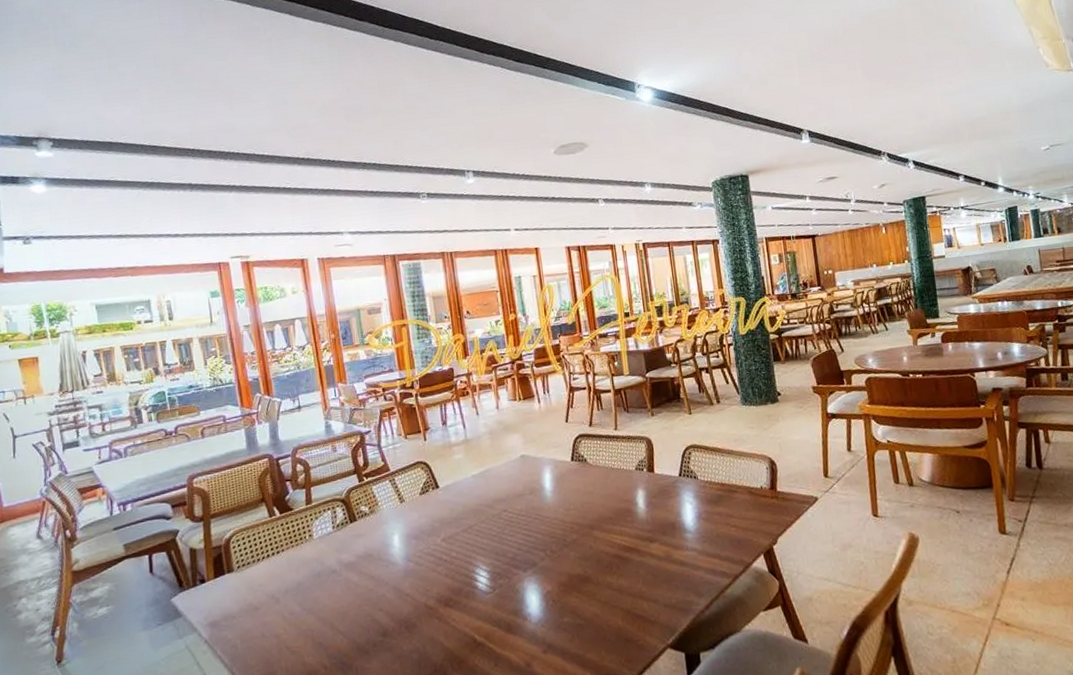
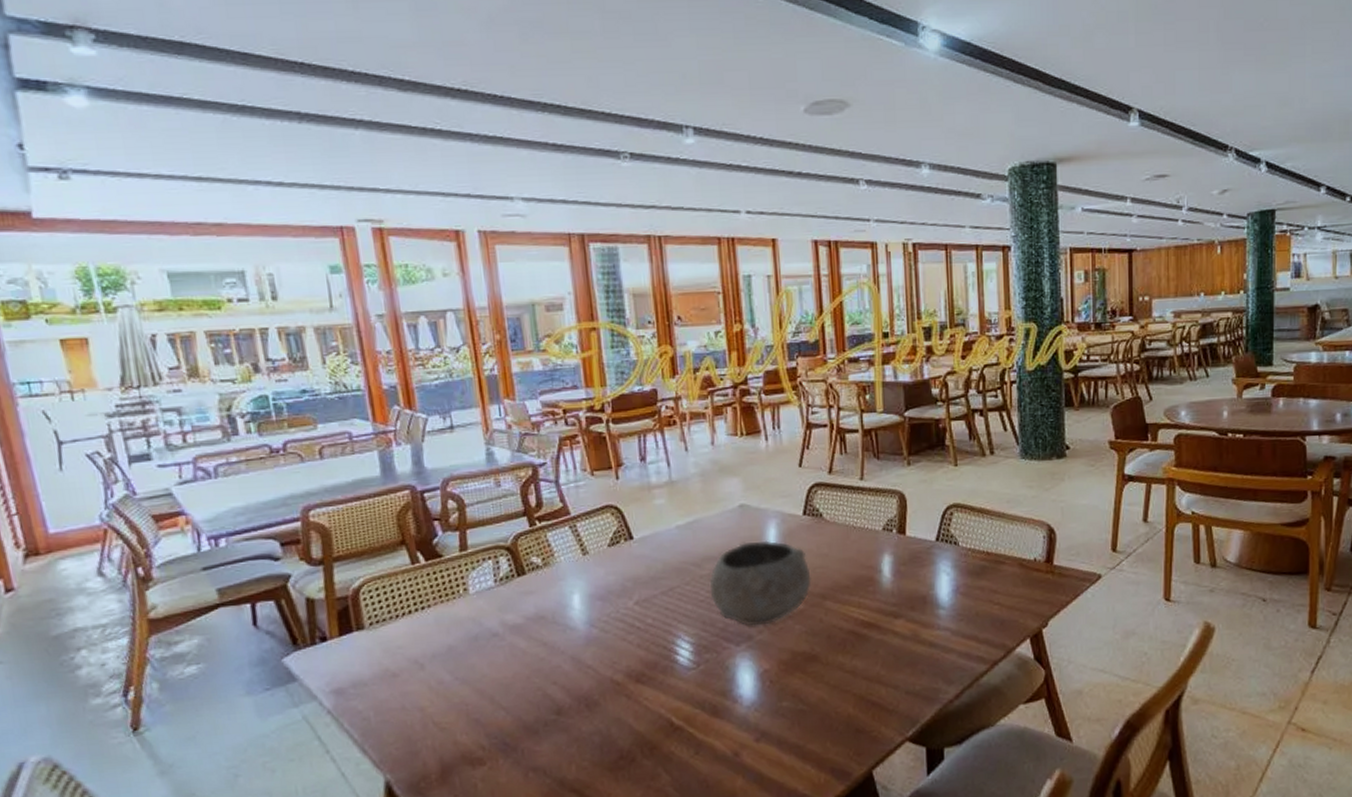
bowl: none [499,483,582,555] -> present [709,540,812,627]

